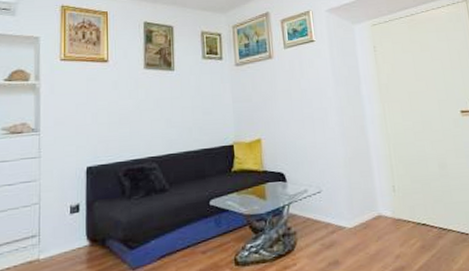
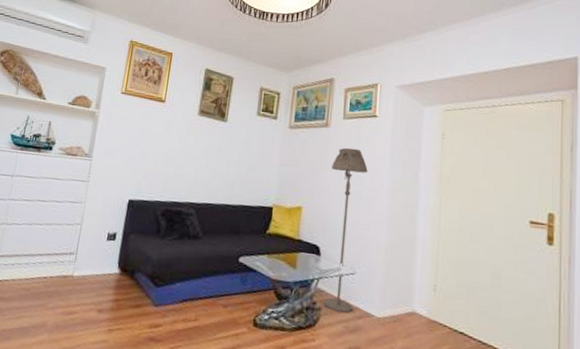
floor lamp: none [282,74,325,232] -> present [323,147,368,313]

